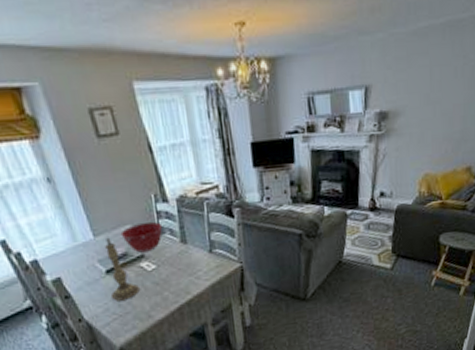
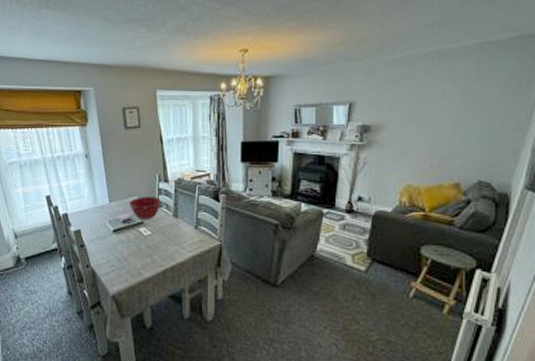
candlestick: present [105,237,140,301] -> none [113,204,135,256]

